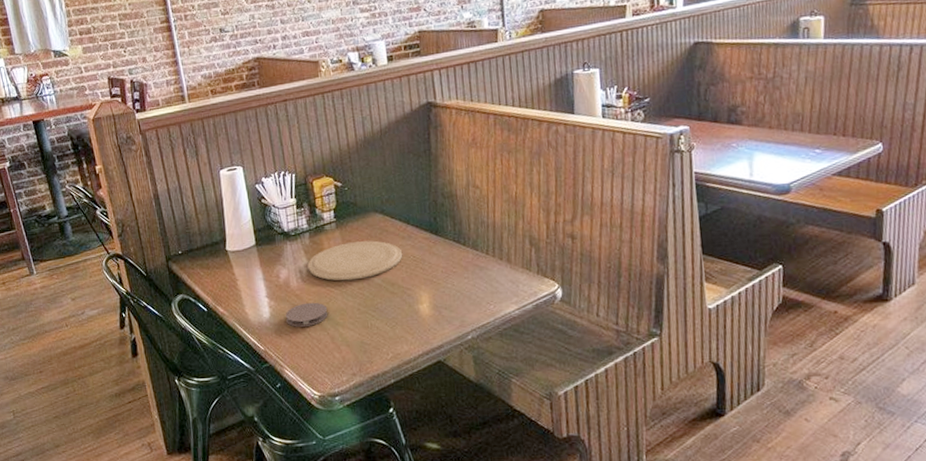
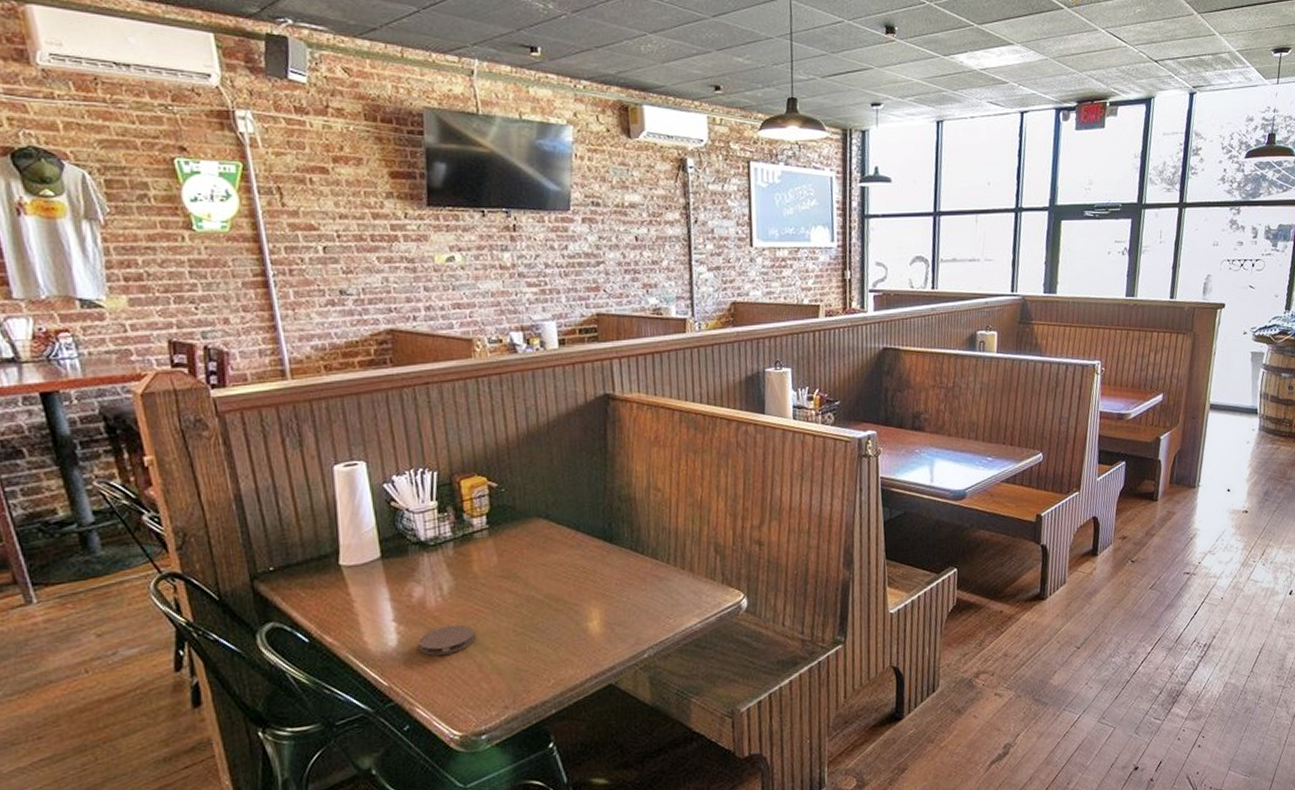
plate: present [307,240,403,281] -> none [450,550,571,598]

